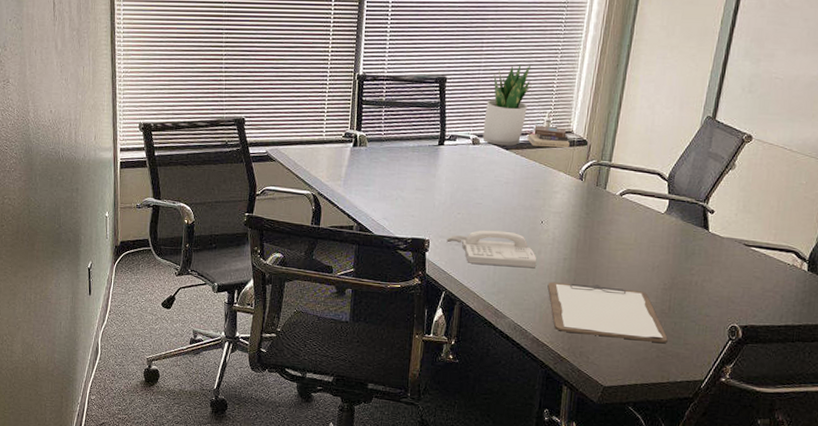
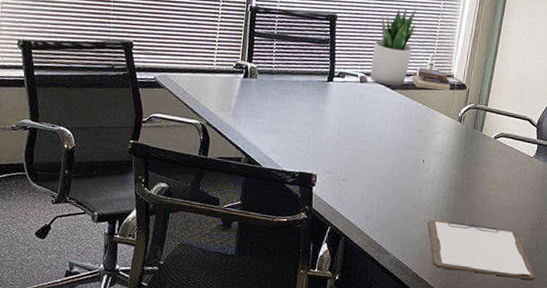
telephone: present [447,230,537,267] -> none [333,166,419,205]

